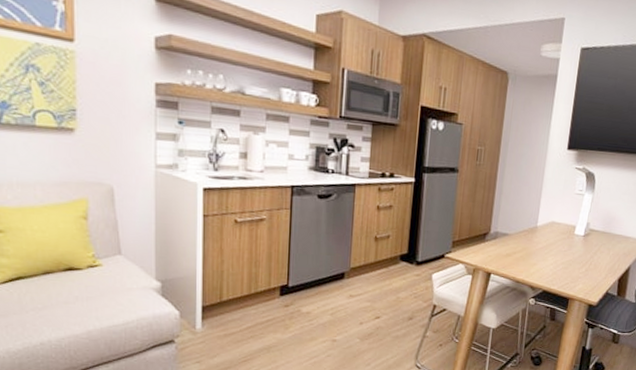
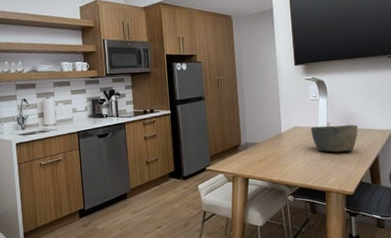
bowl: none [568,225,617,258] -> present [310,125,358,152]

